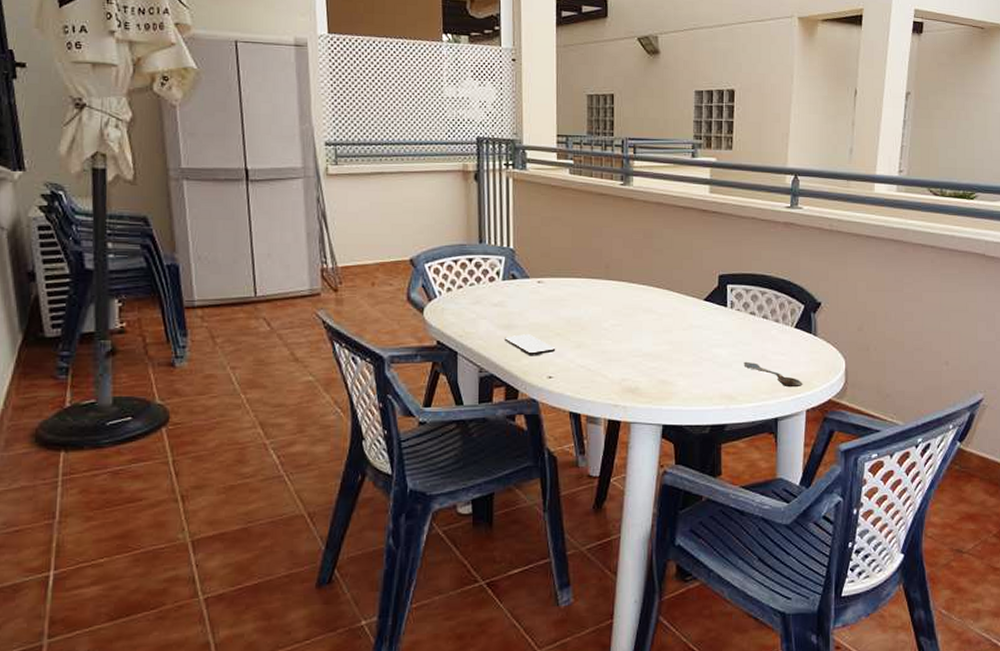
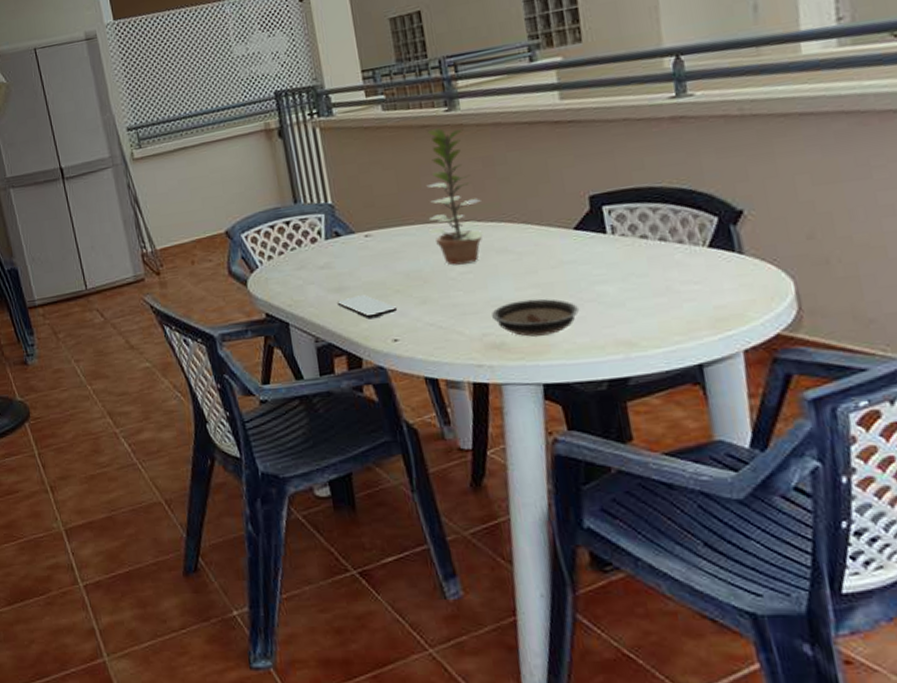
plant: none [592,198,638,318] -> present [426,128,484,265]
saucer: none [632,354,699,385] -> present [492,298,580,337]
spoon: present [743,361,803,388] -> none [641,297,734,325]

